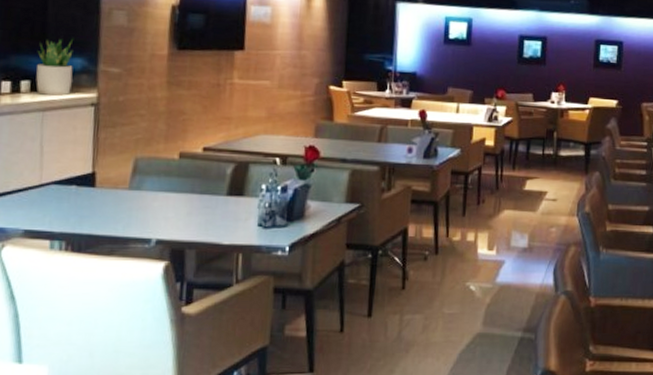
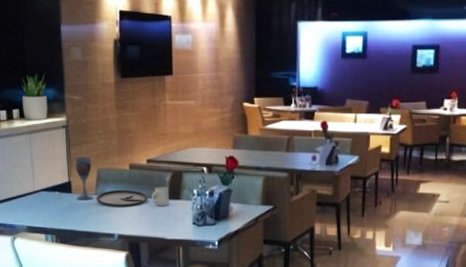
cup: none [102,142,128,197] -> present [74,157,93,200]
plate: none [129,183,202,206] -> present [96,189,148,208]
cup: none [206,180,230,205] -> present [152,186,169,207]

